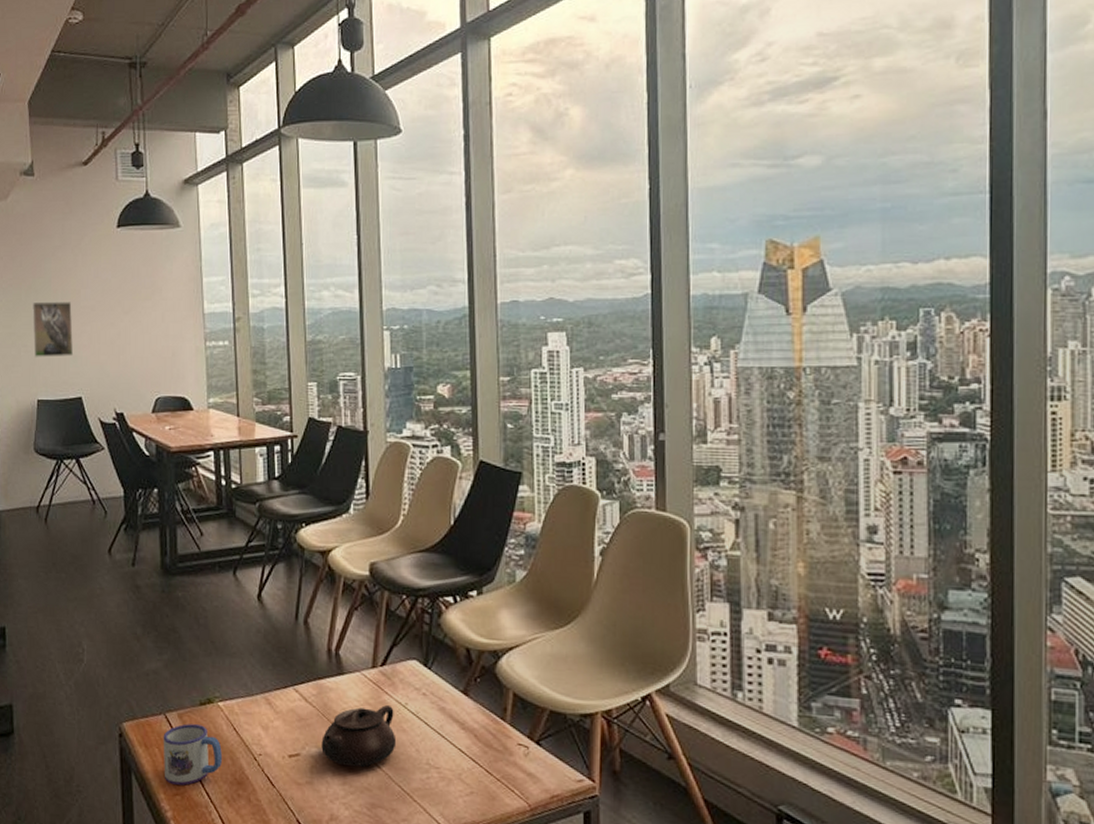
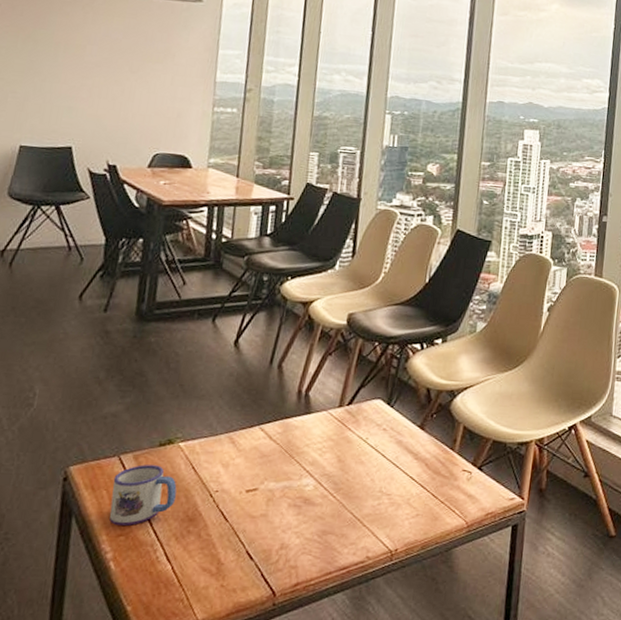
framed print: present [32,301,74,357] -> none [23,51,75,107]
teapot: present [321,704,397,767] -> none [280,439,355,498]

